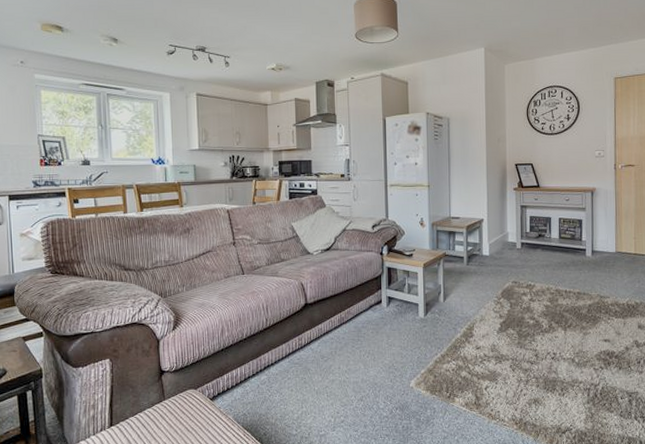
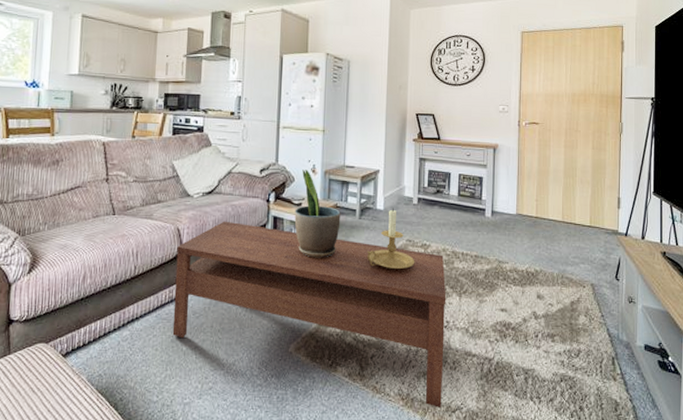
coffee table: none [302,274,553,430] -> present [172,221,447,408]
potted plant: none [407,223,450,303] -> present [294,170,341,258]
candle holder: none [476,253,521,309] -> present [367,208,415,270]

